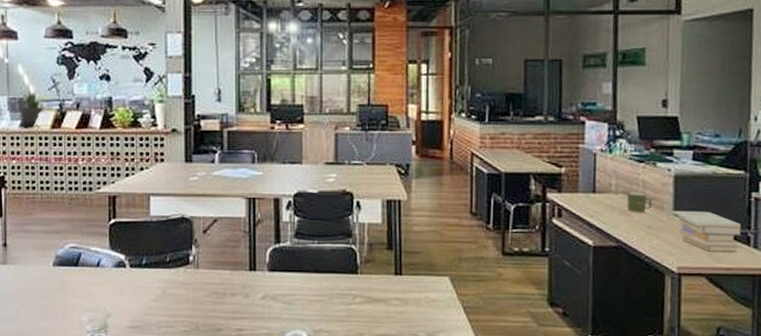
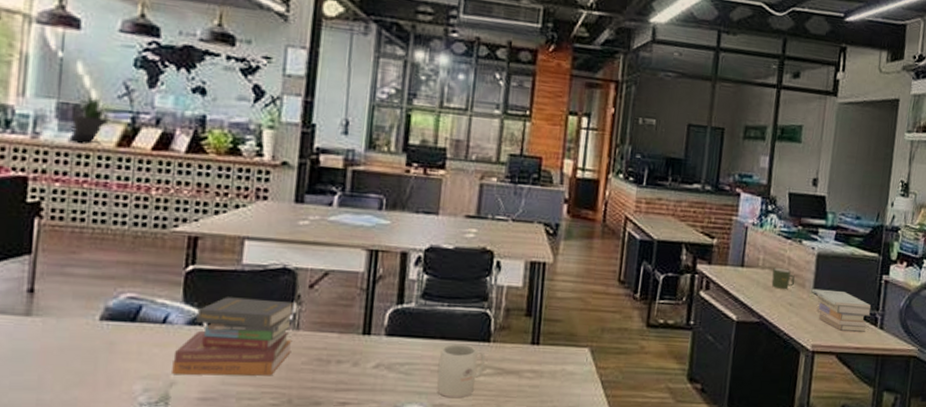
books: none [107,243,195,308] -> present [172,297,295,376]
mug: none [315,276,355,325] -> present [437,343,486,399]

